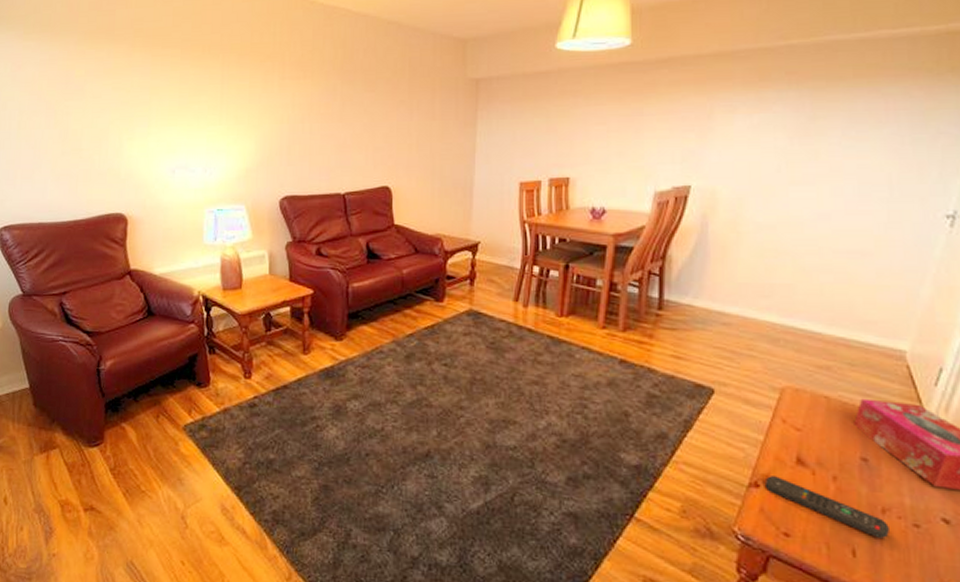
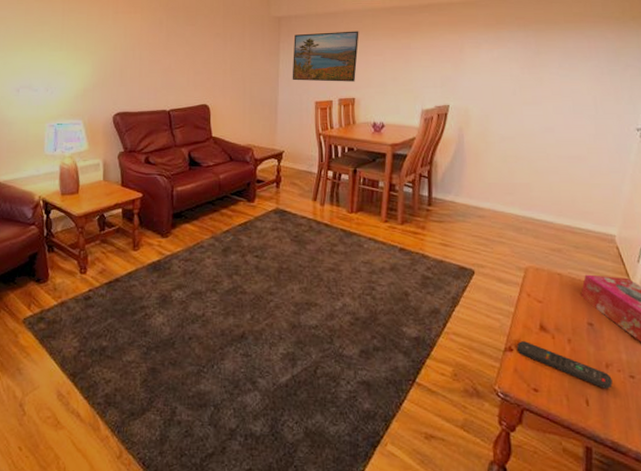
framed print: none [491,94,577,158] -> present [292,31,359,82]

